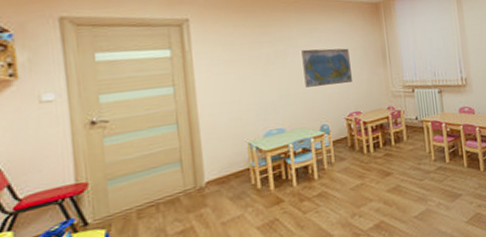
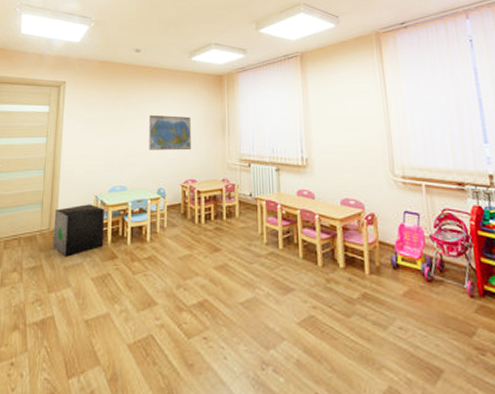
storage bin: none [199,152,265,213] -> present [52,204,104,257]

